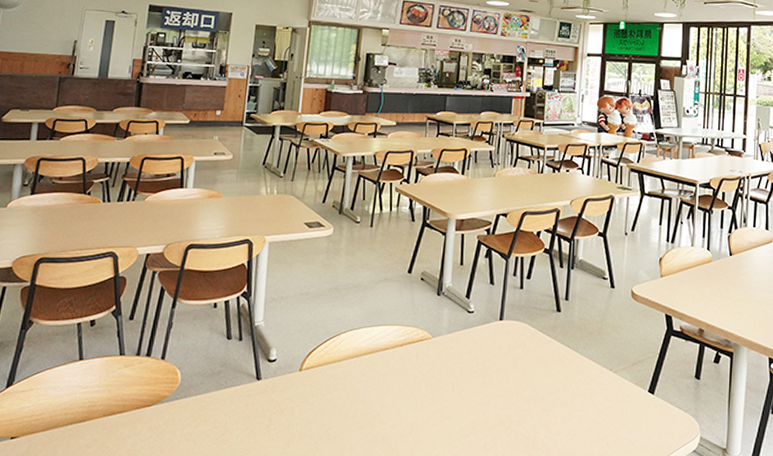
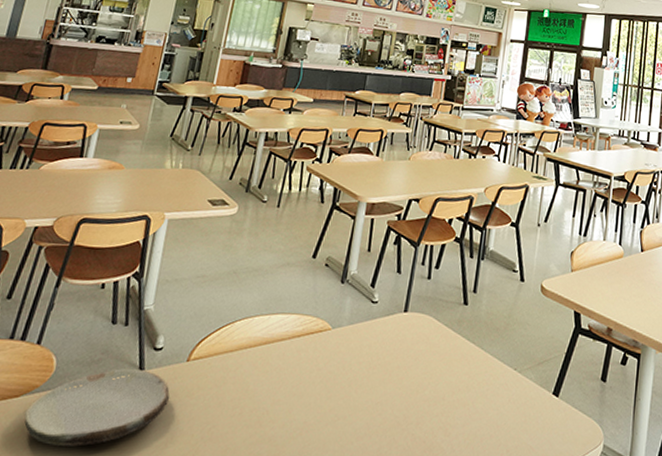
plate: none [158,379,288,448] -> present [24,369,170,446]

